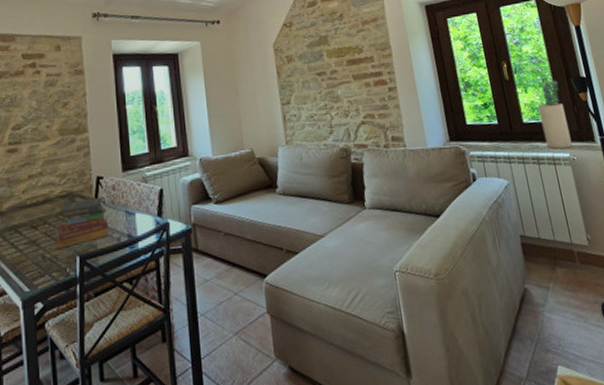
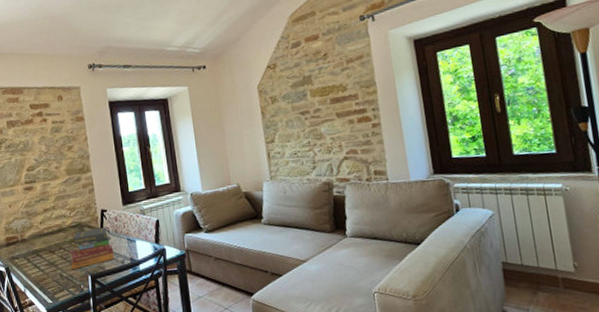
vase: present [537,75,573,149] -> none [531,106,566,180]

